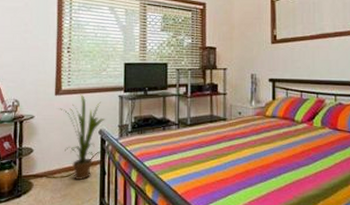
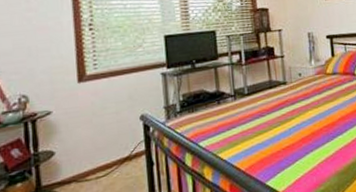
house plant: present [60,93,105,180] -> none [86,76,147,178]

